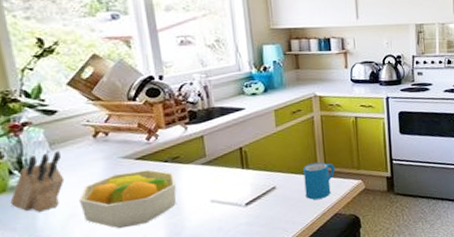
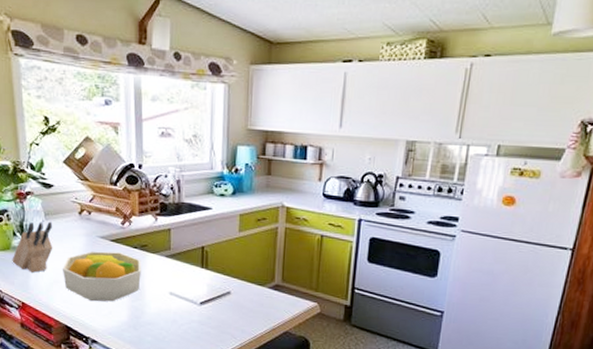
mug: present [303,162,335,200] -> none [258,275,292,314]

